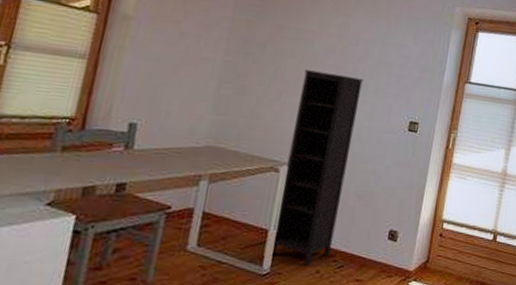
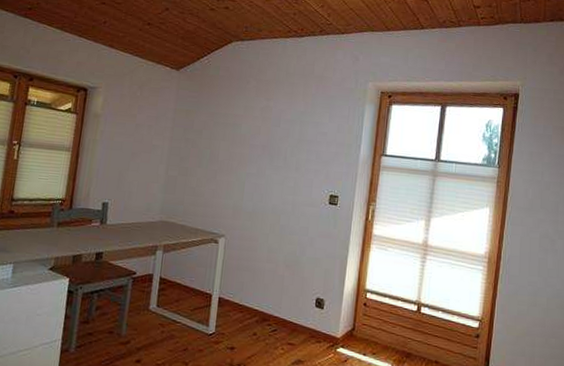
bookcase: present [271,69,363,267] -> none [215,151,286,330]

